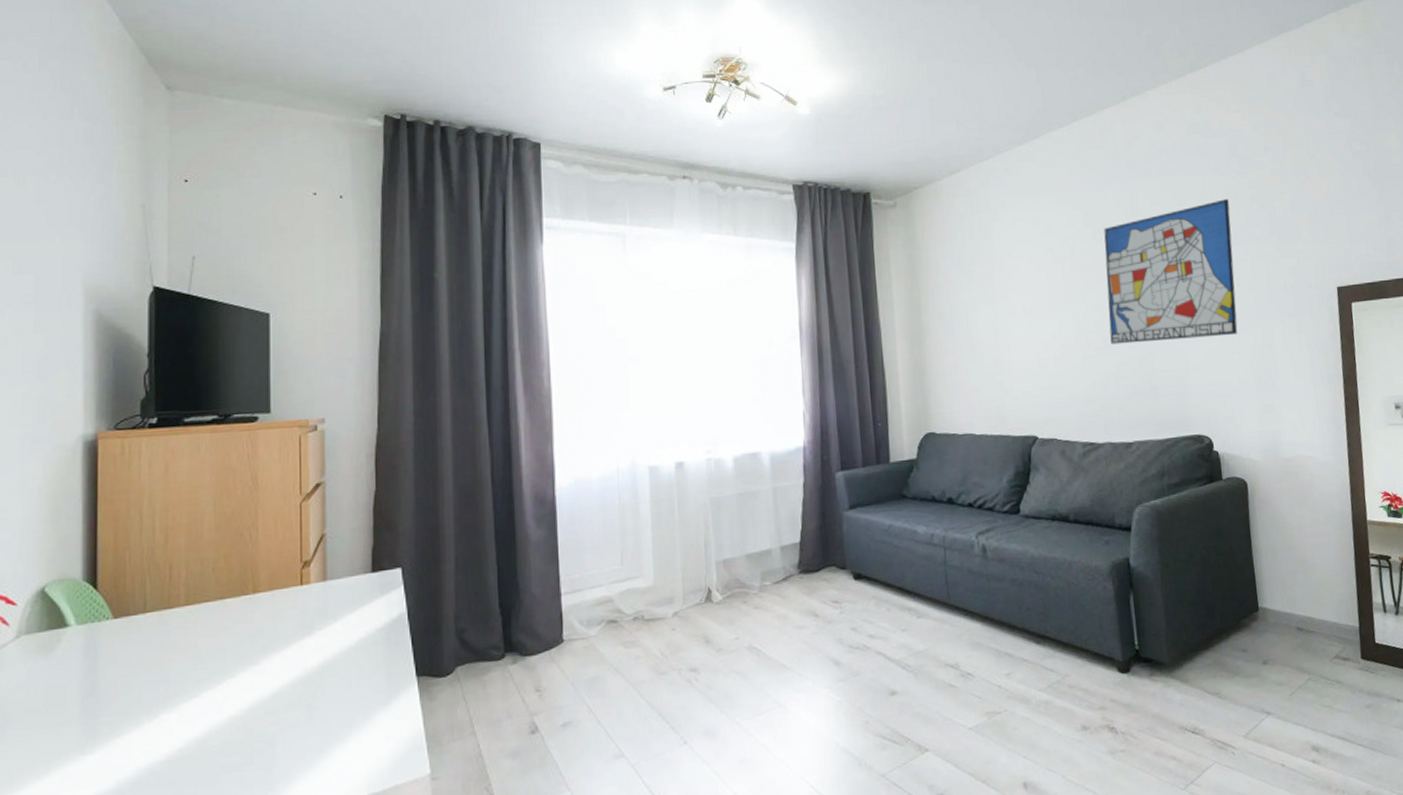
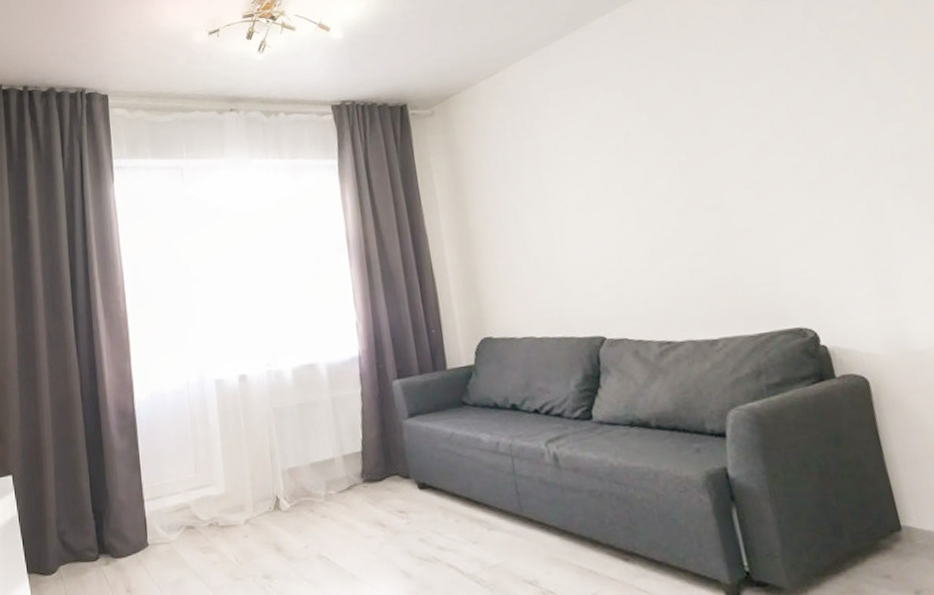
wall art: present [1104,199,1238,345] -> none [660,66,837,235]

